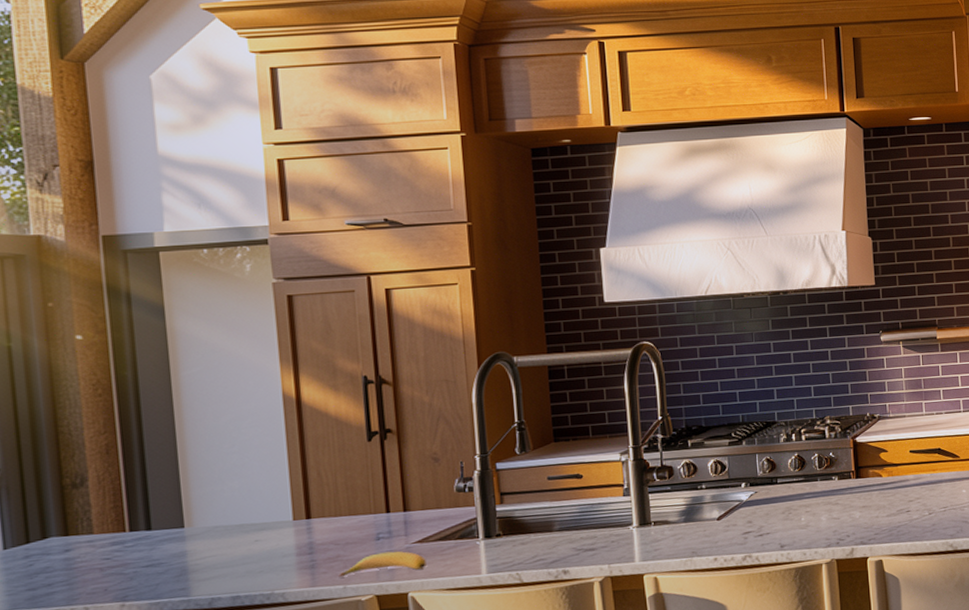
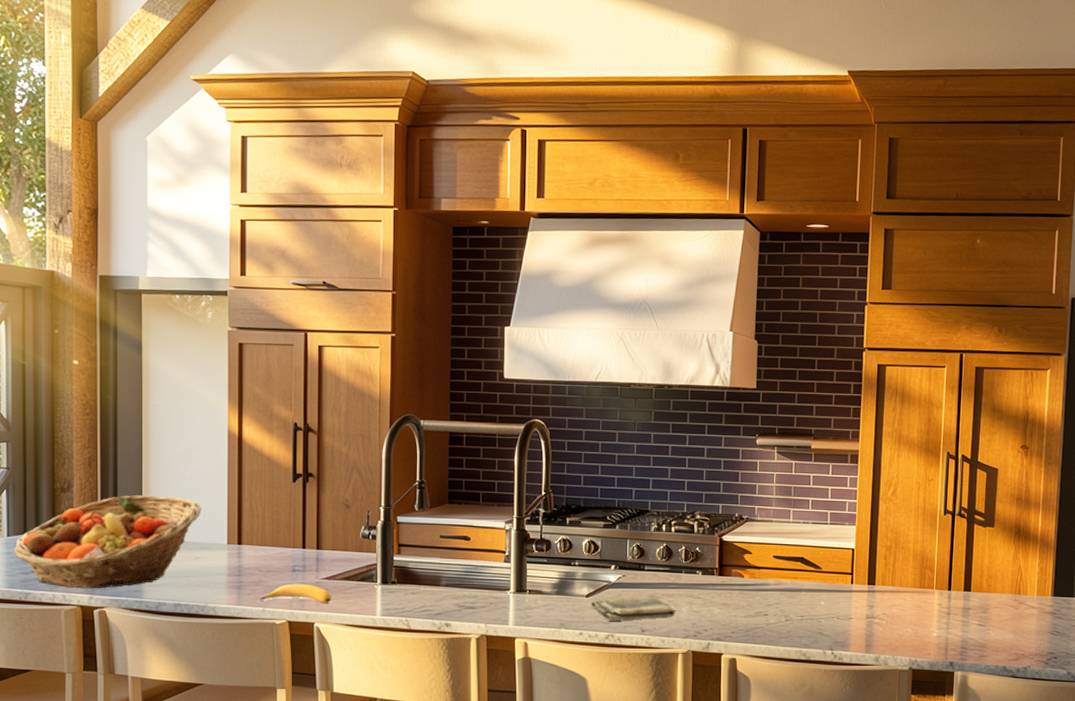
fruit basket: none [12,476,257,599] -> present [13,495,202,589]
dish towel: none [723,509,815,542] -> present [591,596,676,621]

